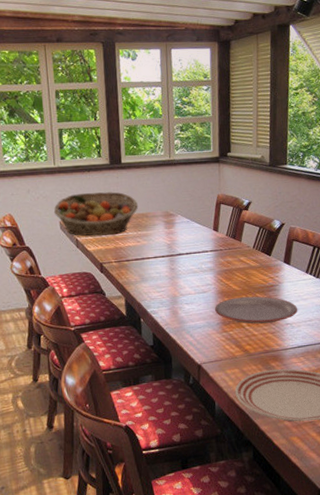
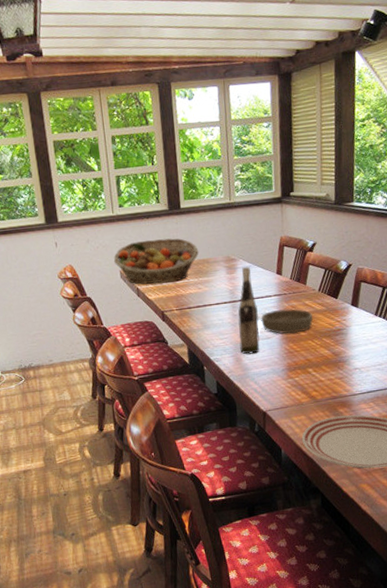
wine bottle: none [175,222,196,308] -> present [238,267,260,354]
bowl: none [197,264,247,289] -> present [261,308,313,335]
plate: present [215,296,298,324] -> none [280,340,367,370]

